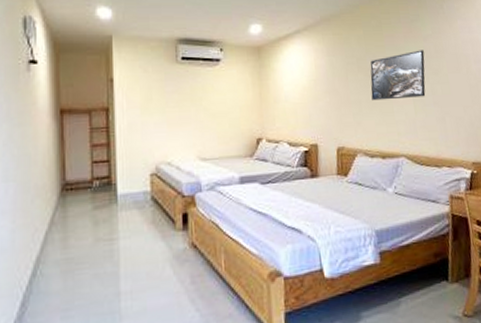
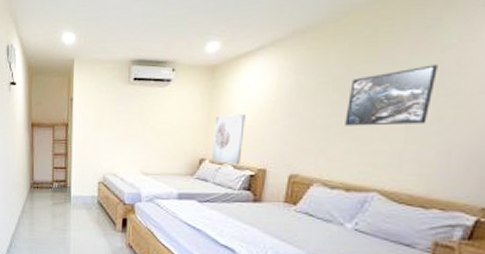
wall art: none [266,92,295,142] -> present [212,113,245,164]

